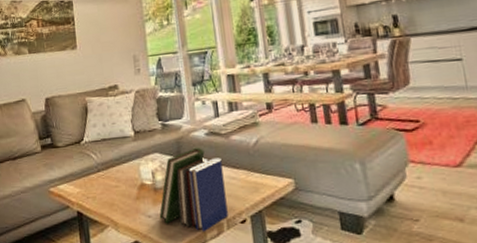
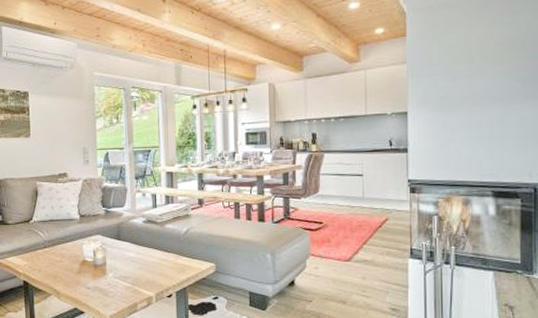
book: present [159,147,228,232] -> none [97,232,157,303]

